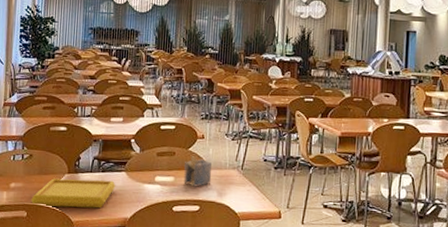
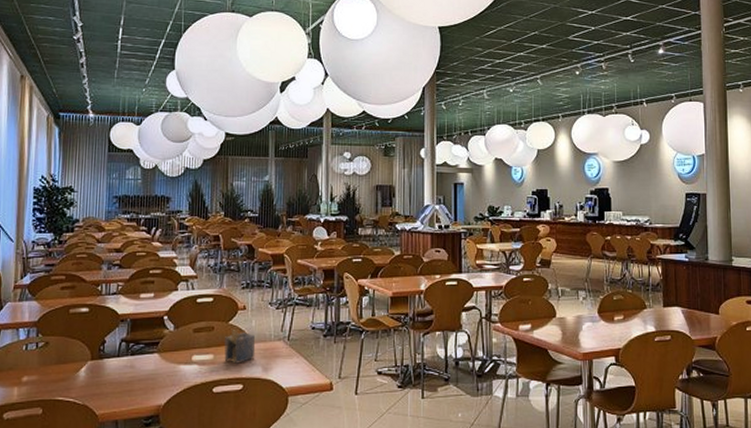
serving tray: present [31,178,116,209] -> none [47,364,147,401]

